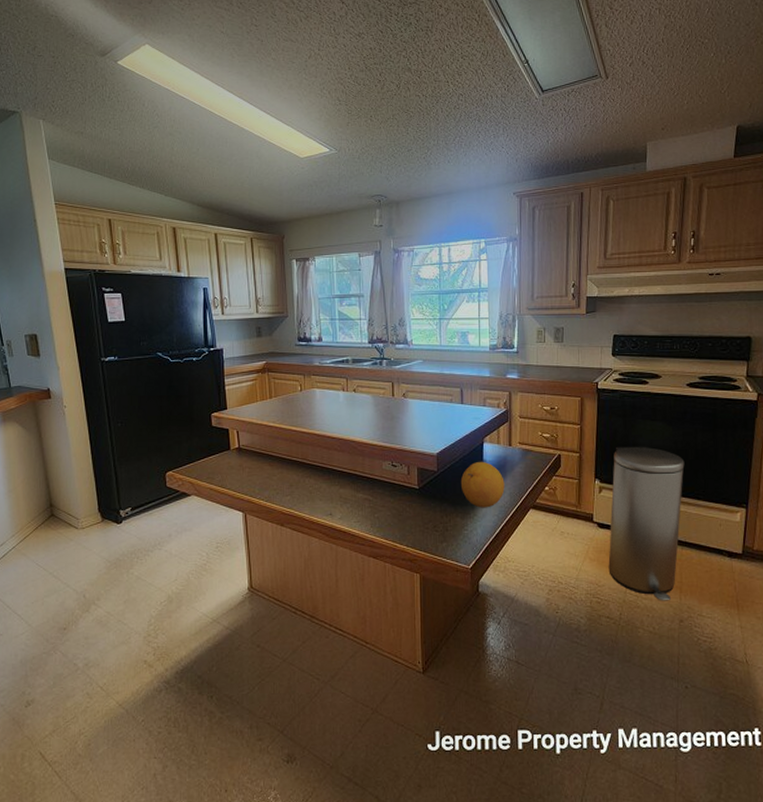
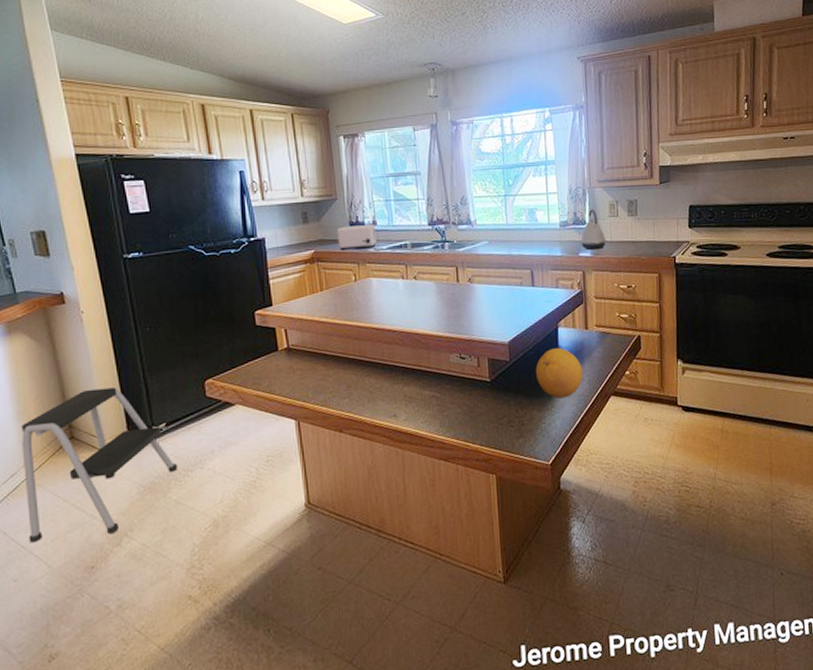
step stool: none [11,474,139,604] -> present [22,387,177,543]
toaster: none [286,341,321,362] -> present [336,225,377,250]
kettle: none [508,334,532,372] -> present [580,209,606,250]
pedal bin: present [608,446,685,601] -> none [695,321,769,485]

